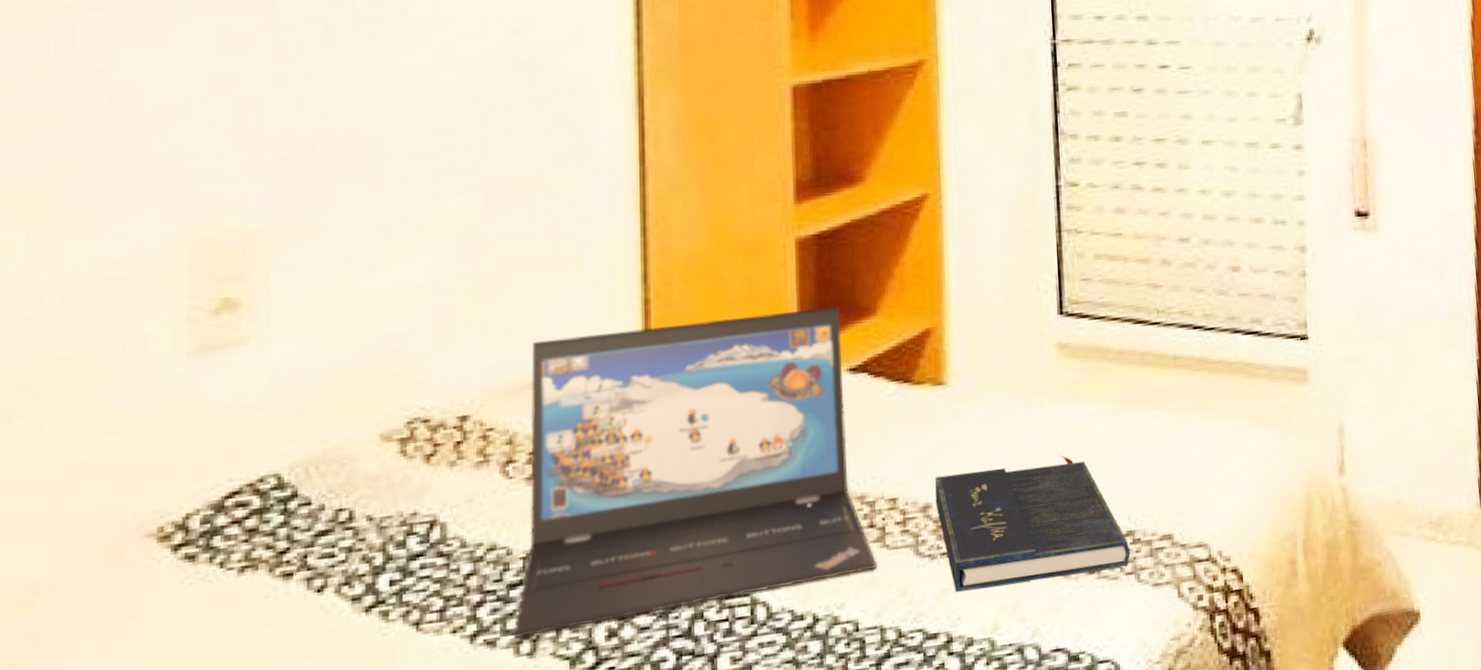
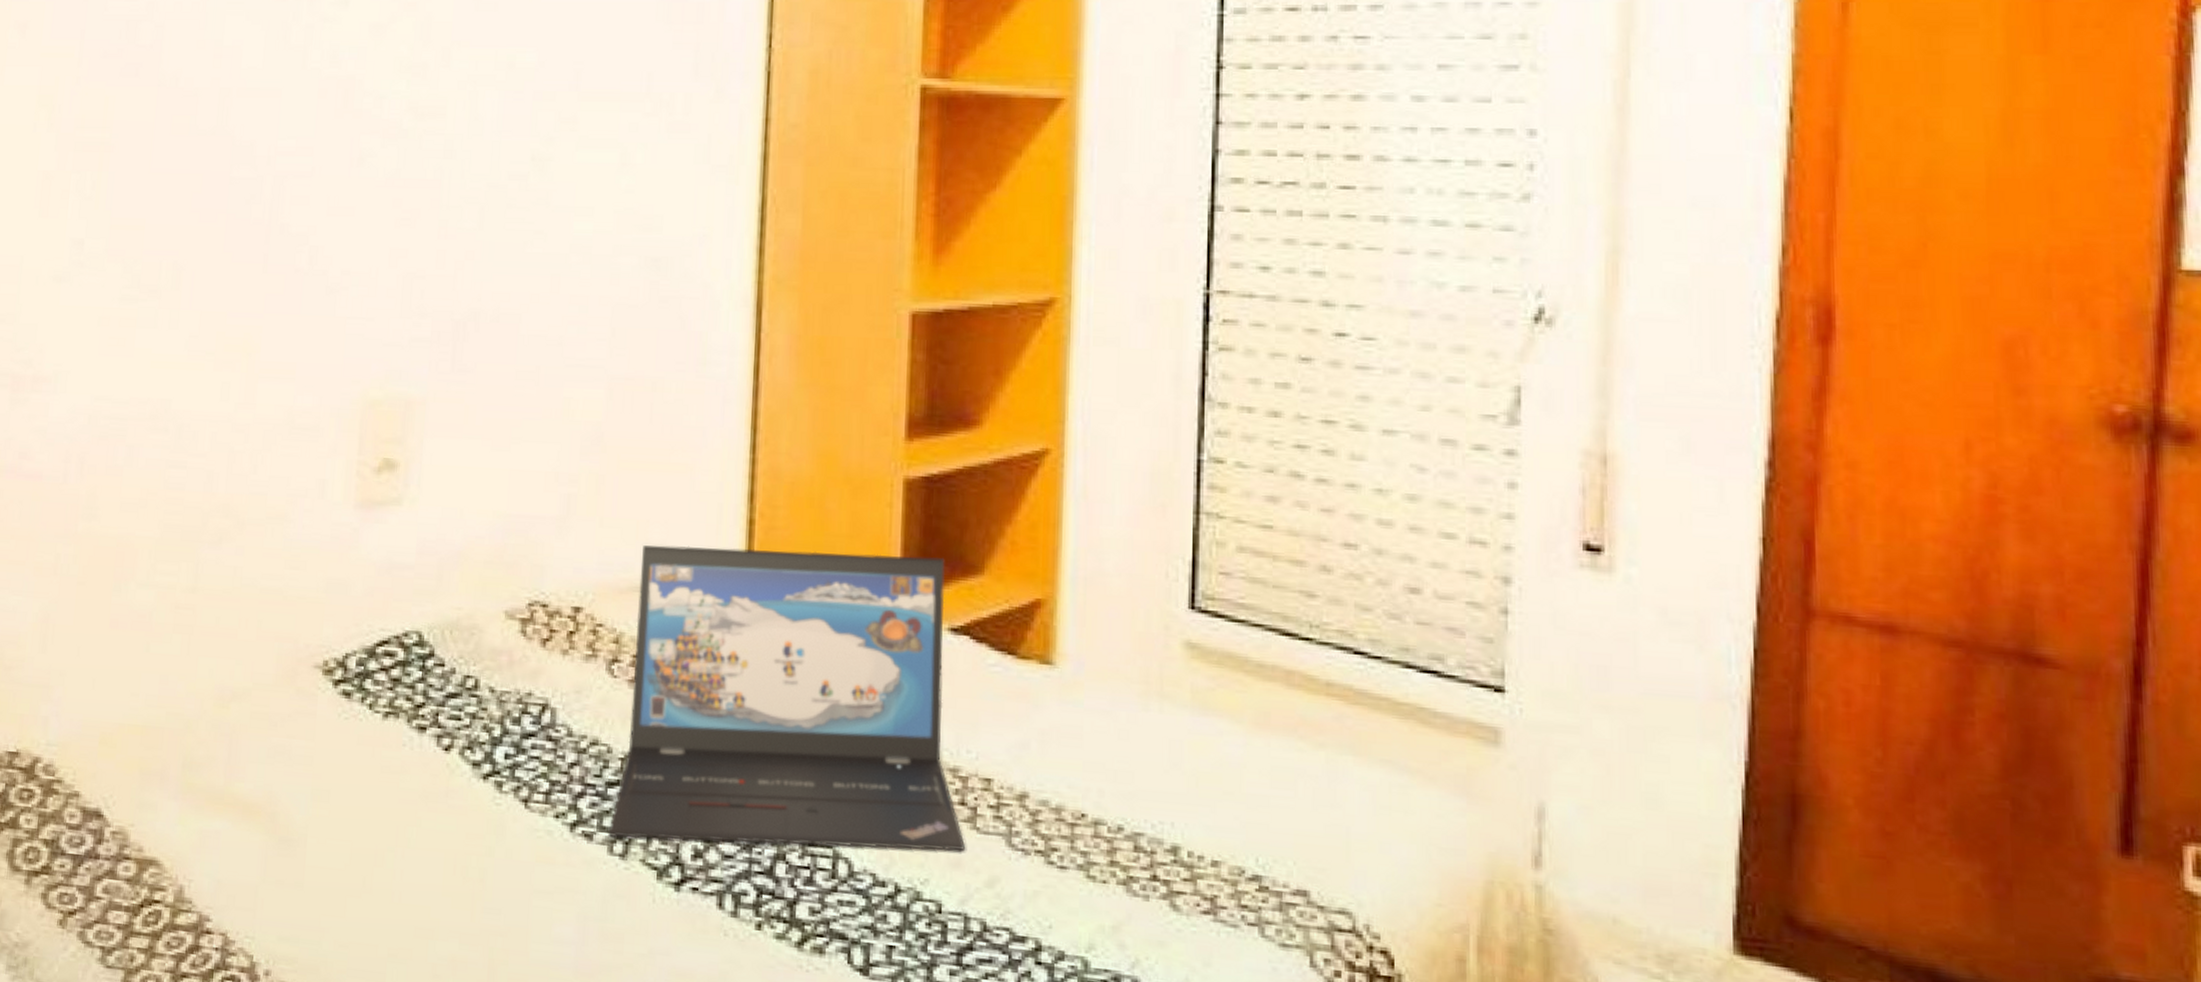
book: present [935,455,1131,592] -> none [1033,765,1255,915]

